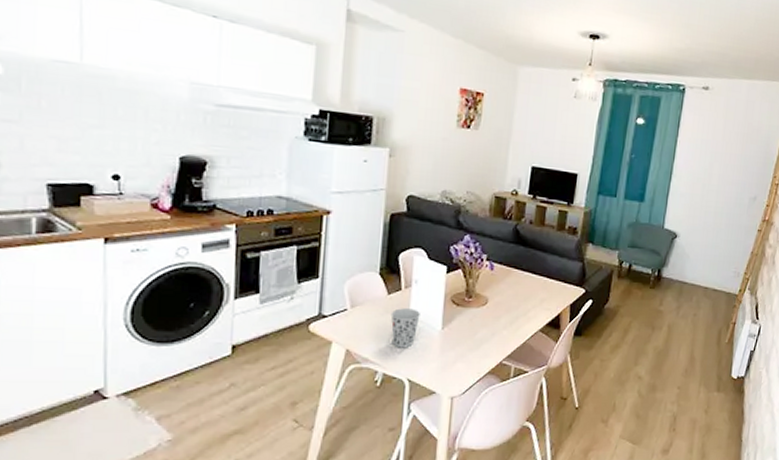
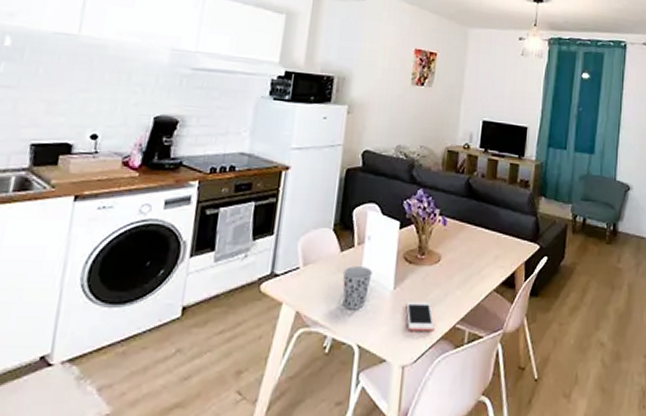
cell phone: none [454,341,482,367] -> present [406,302,435,331]

